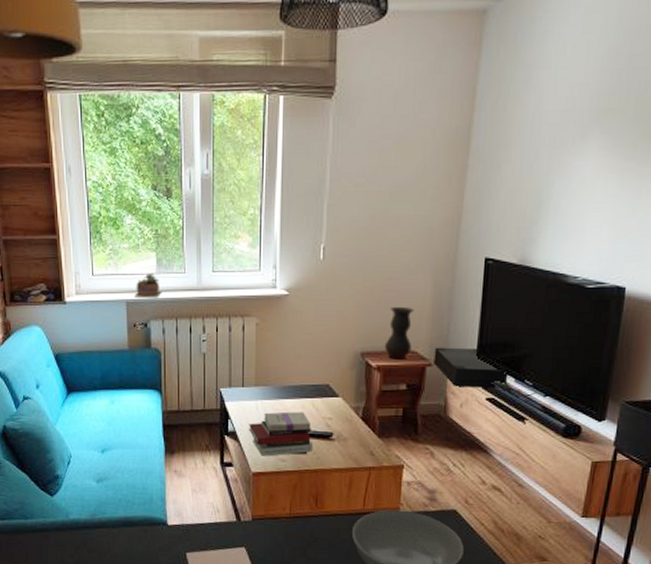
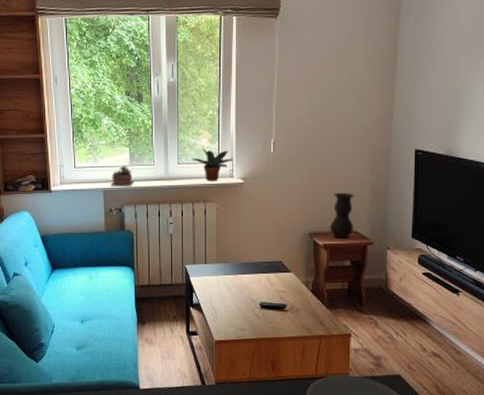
potted plant: none [228,253,277,294] -> present [191,148,233,182]
books: present [249,412,312,457] -> none [211,285,268,326]
game console: present [433,347,508,388] -> none [374,228,442,264]

